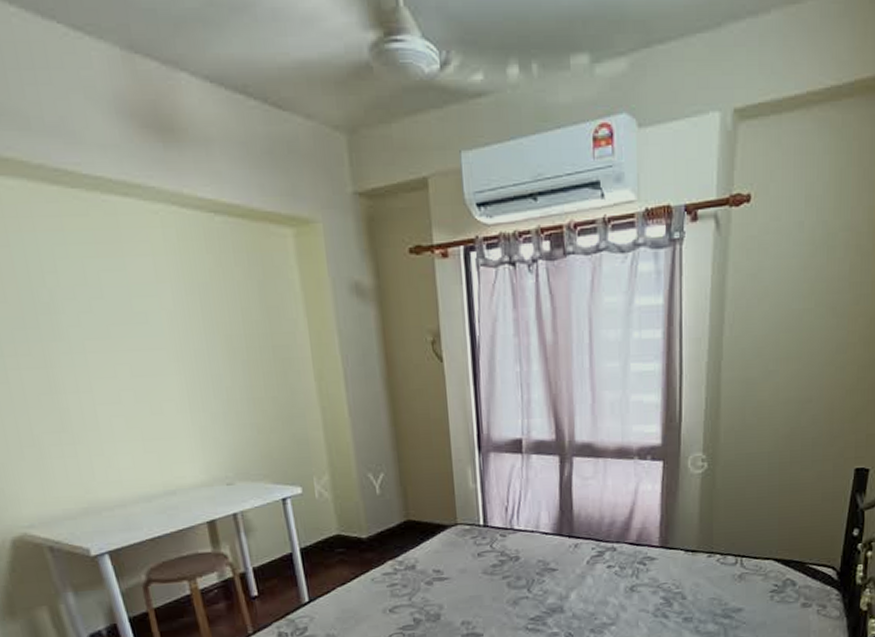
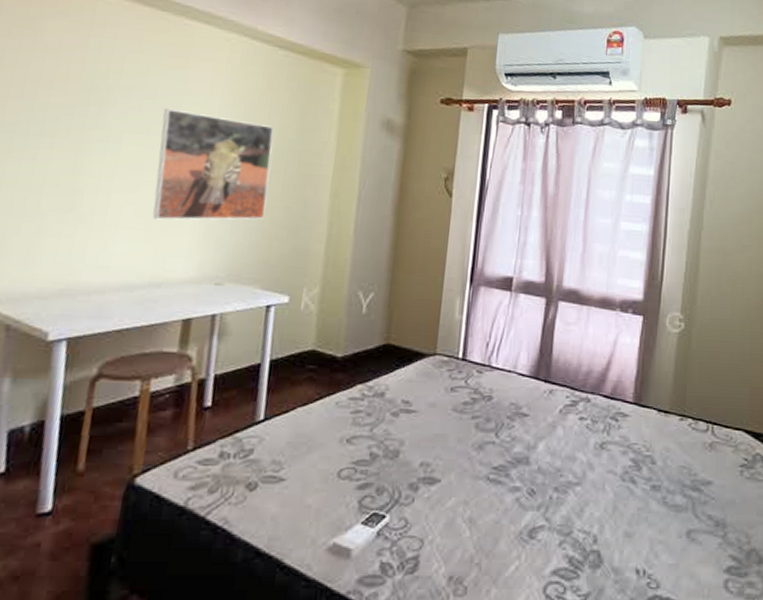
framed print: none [116,305,255,429] -> present [152,108,274,220]

